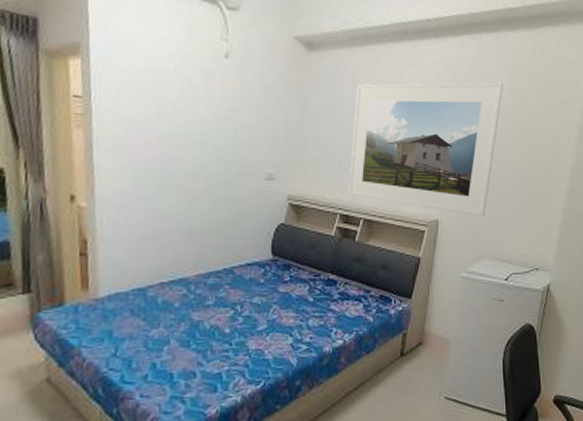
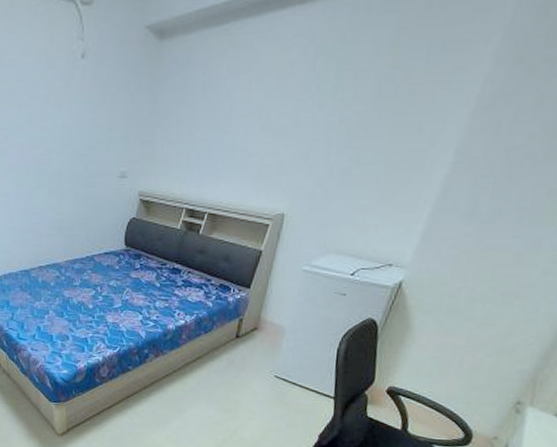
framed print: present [348,82,504,218] -> none [194,50,382,211]

